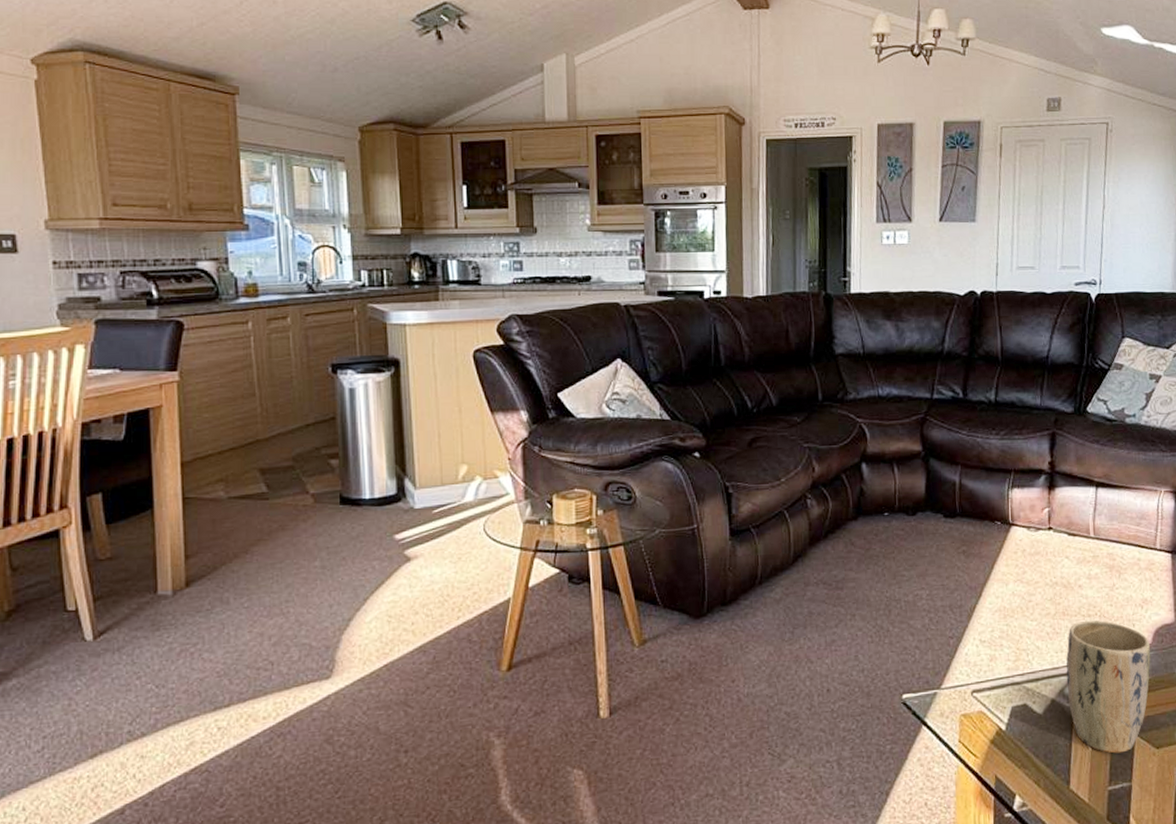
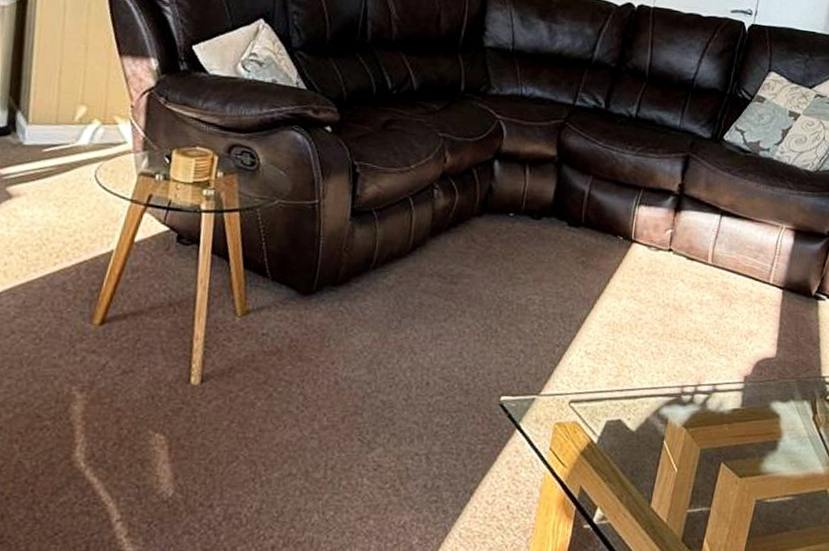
plant pot: present [1065,620,1151,754] -> none [662,345,749,478]

